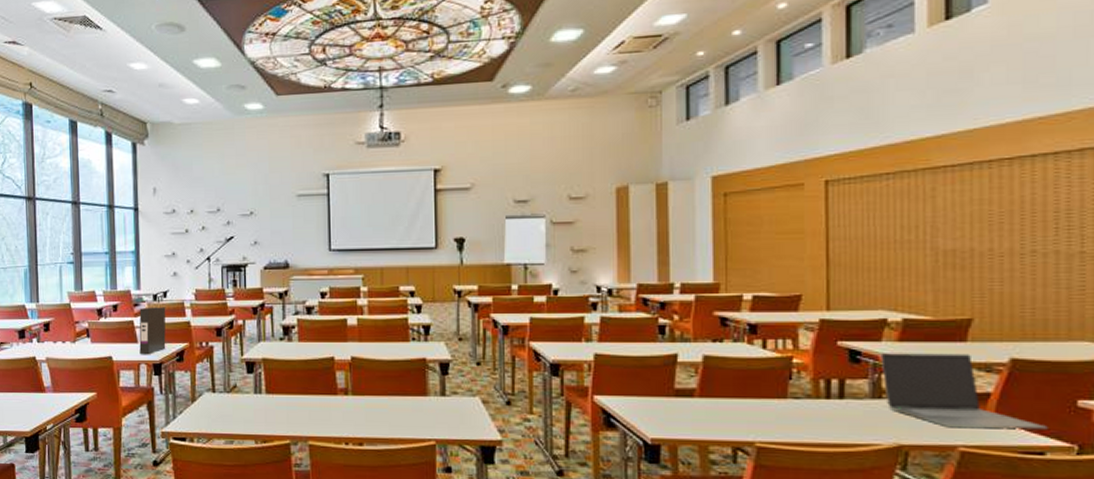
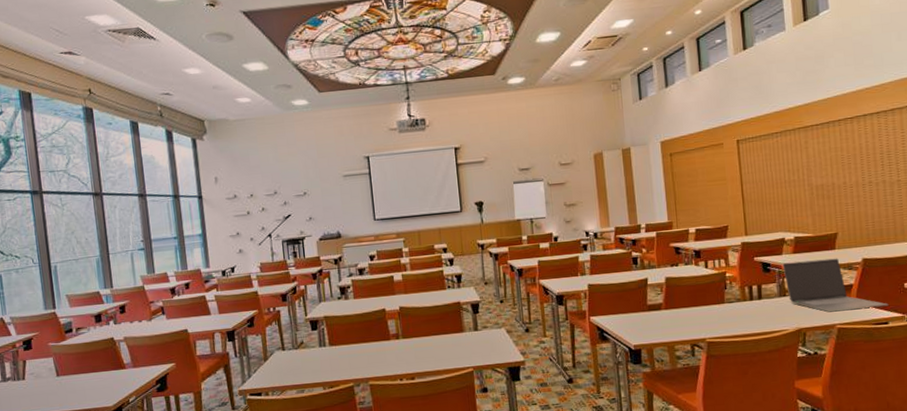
binder: present [139,307,166,355] -> none [210,280,237,325]

